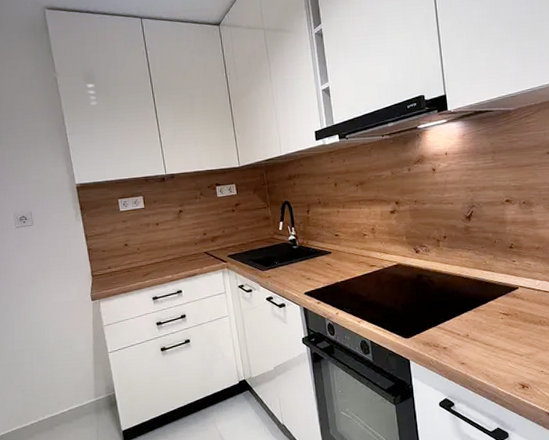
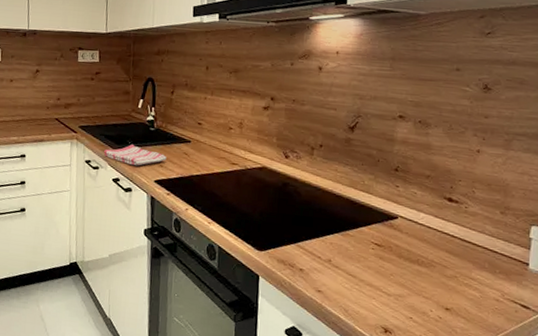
dish towel: none [253,264,312,283] -> present [103,145,167,166]

